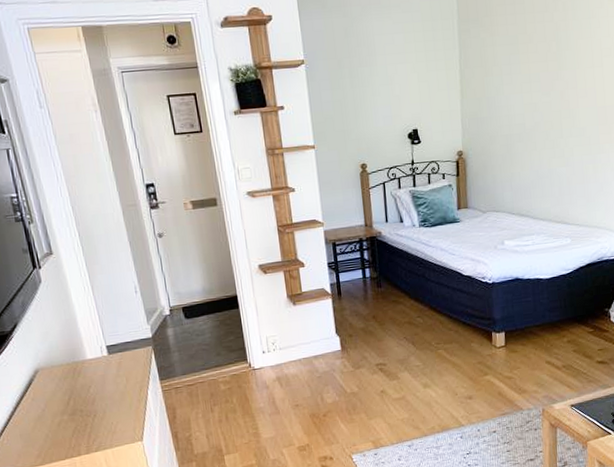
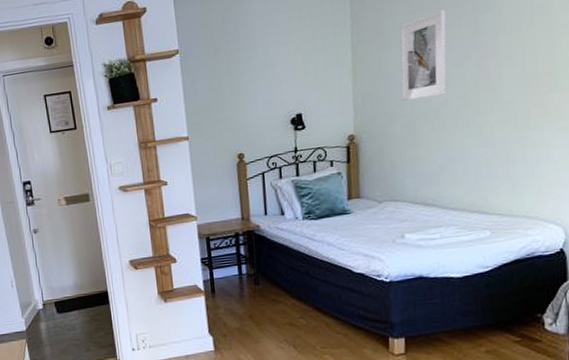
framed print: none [499,44,537,123] -> present [399,9,447,101]

